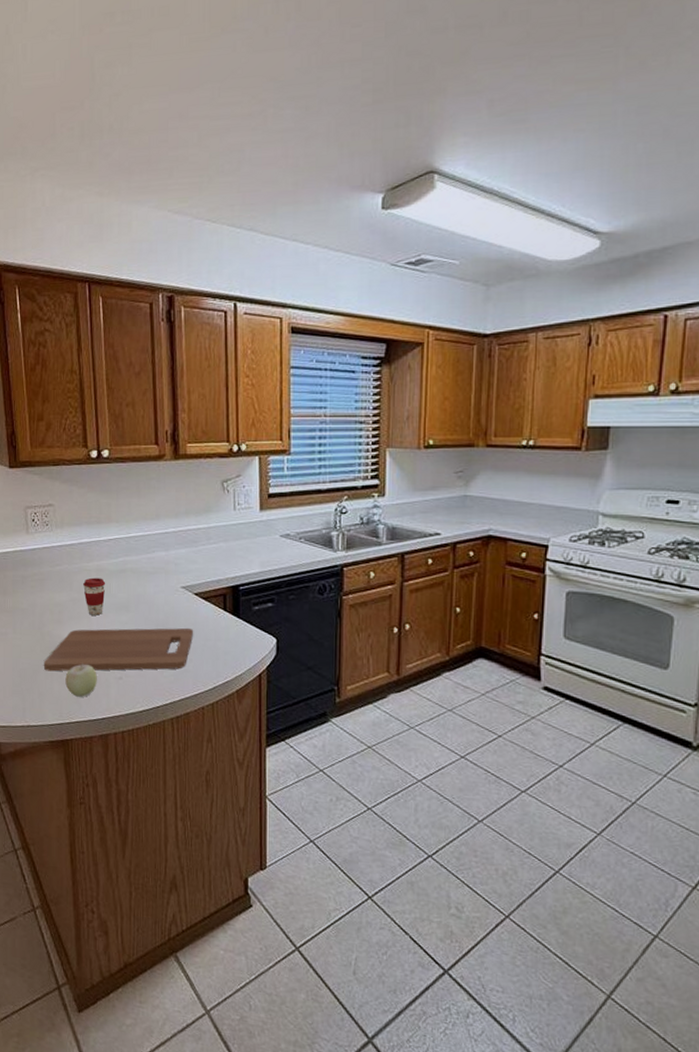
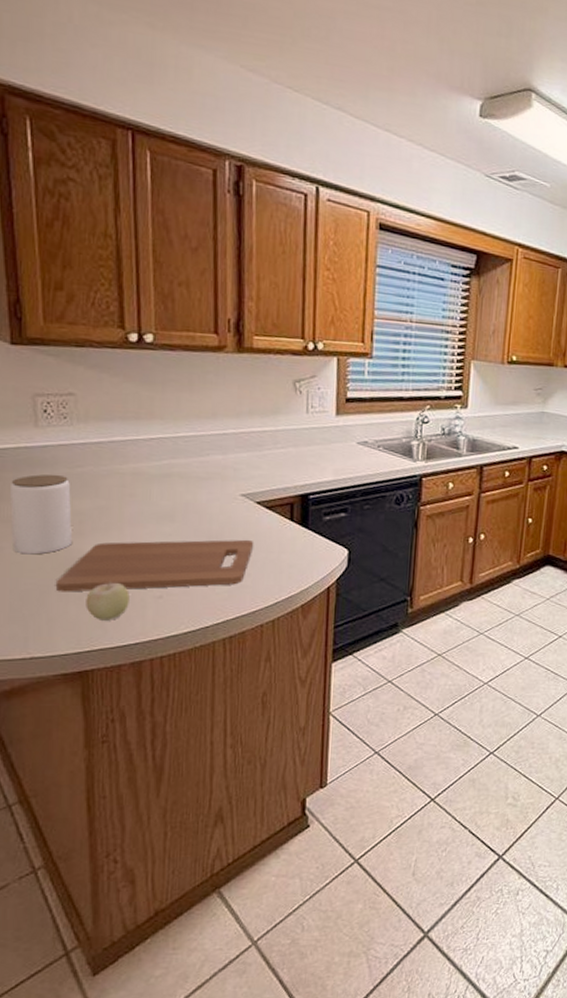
jar: none [11,573,55,639] -> present [10,474,73,555]
coffee cup: present [83,577,106,615] -> none [114,482,145,526]

